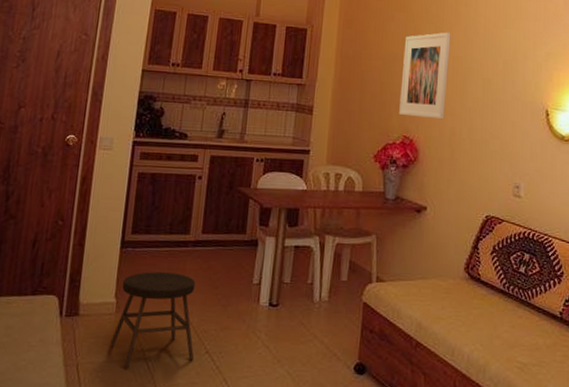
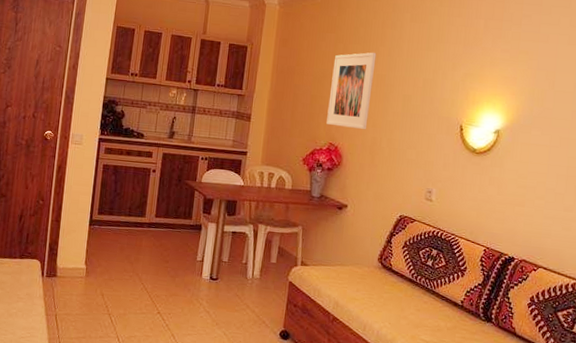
stool: present [110,272,195,369] -> none [81,245,150,321]

